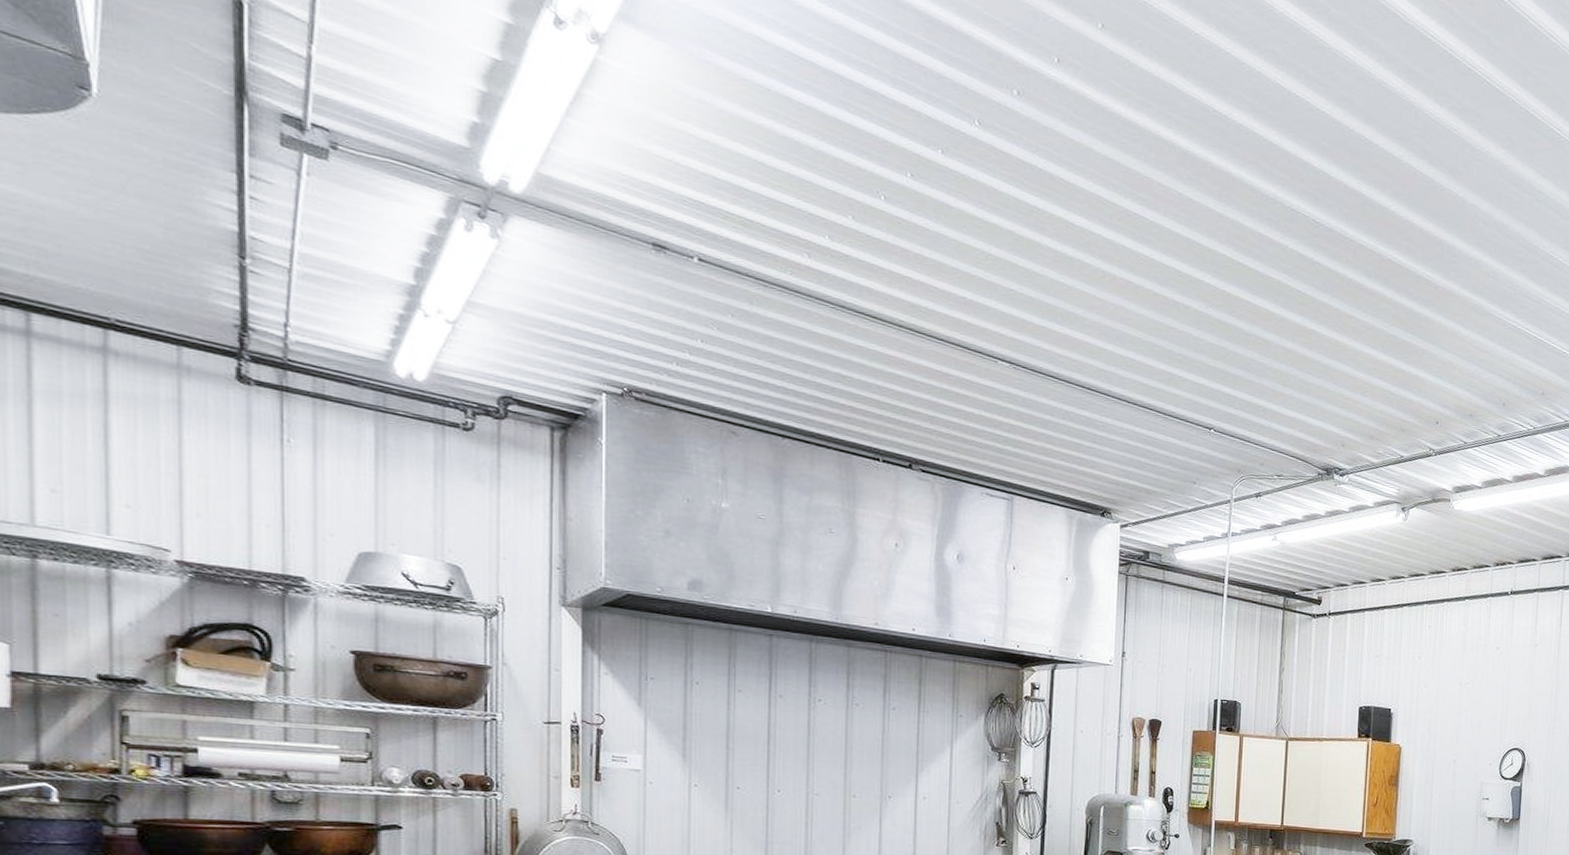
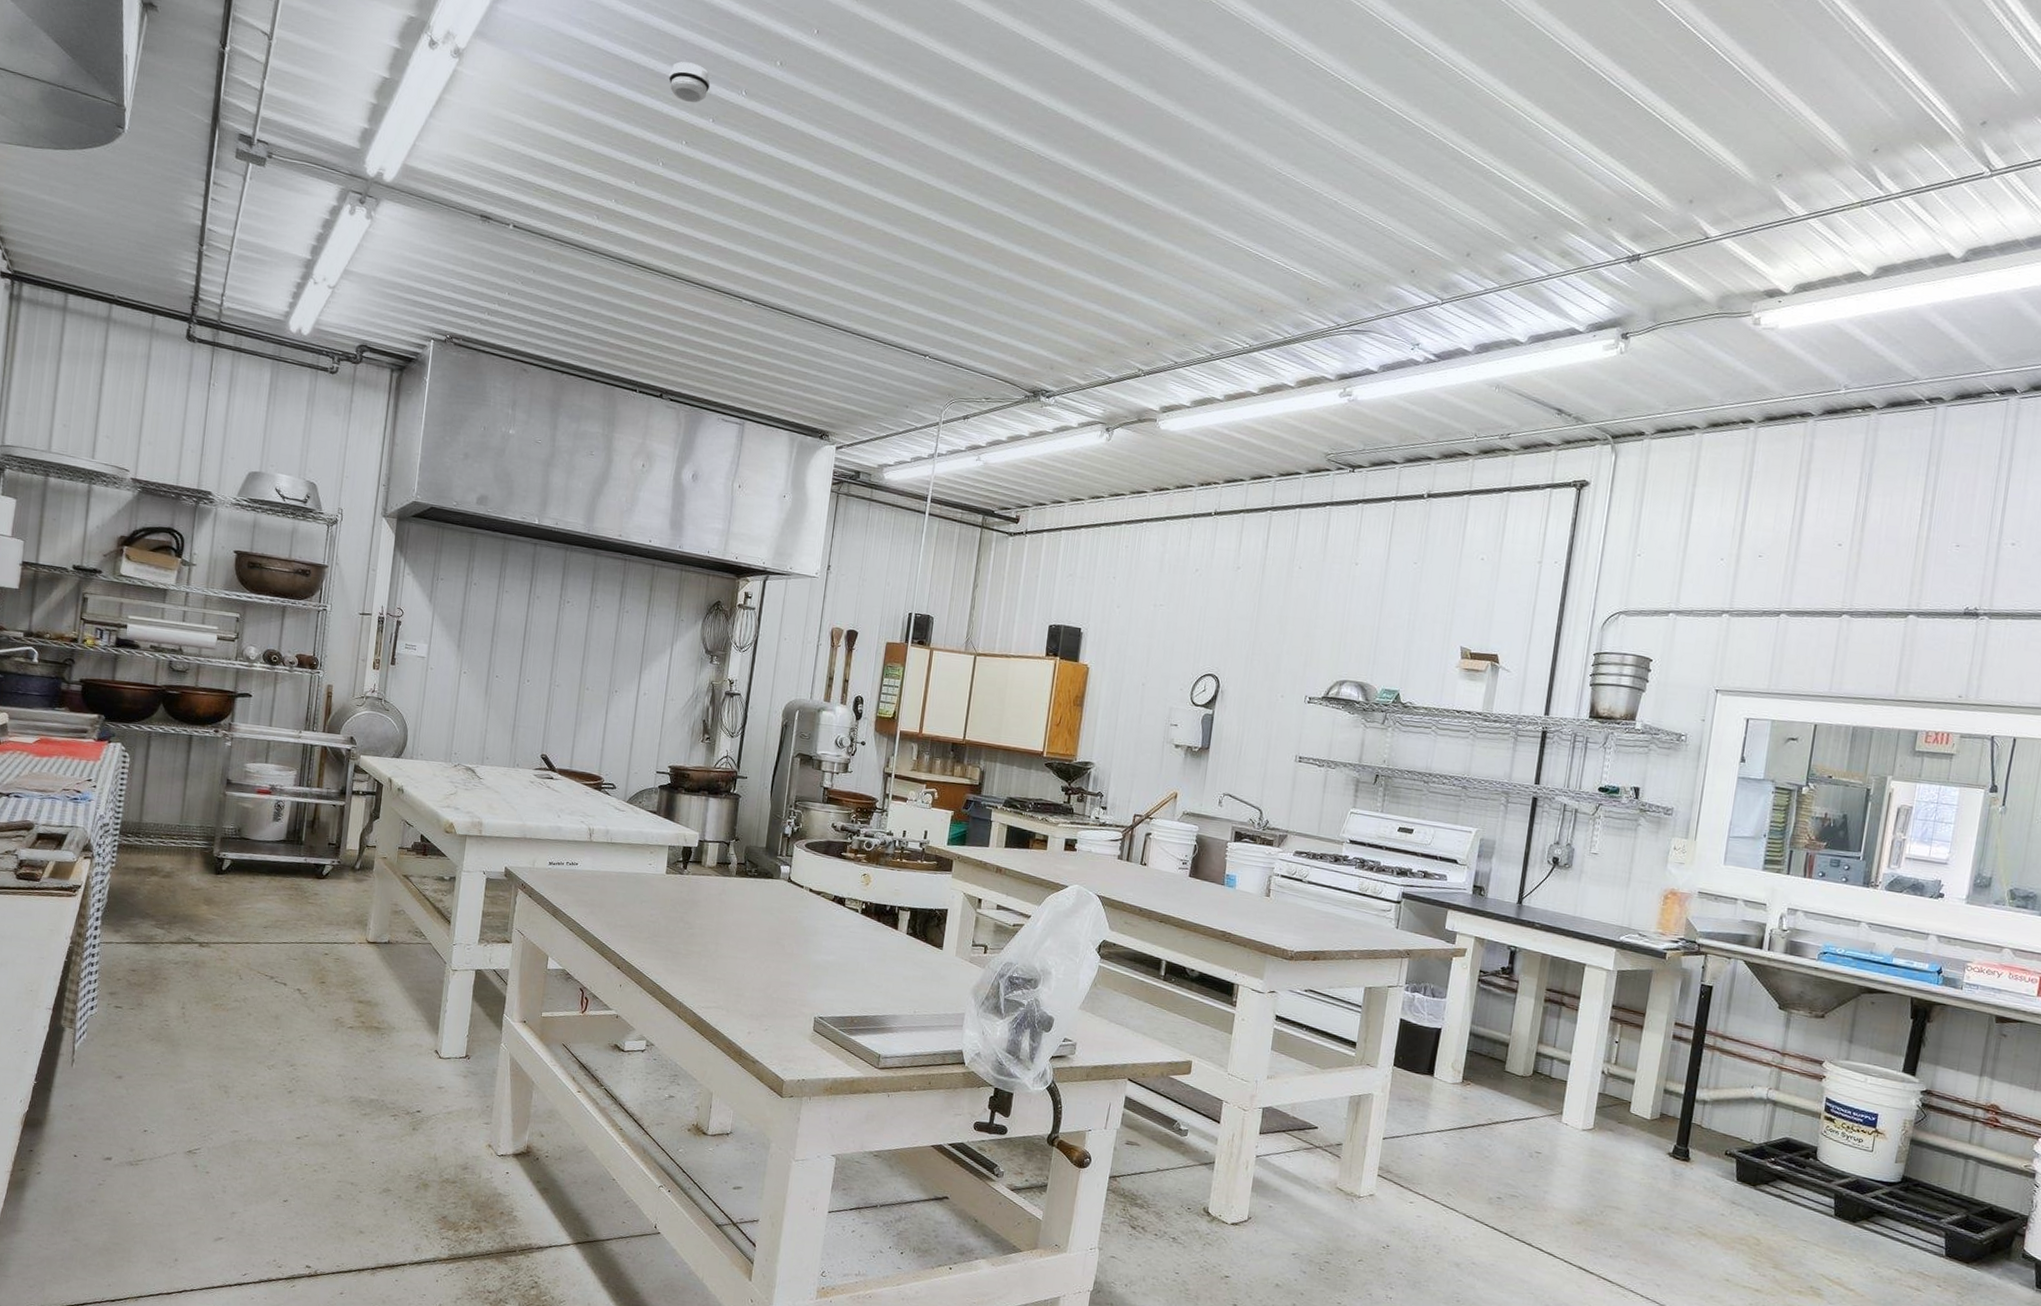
smoke detector: none [882,78,935,130] -> present [668,61,711,103]

